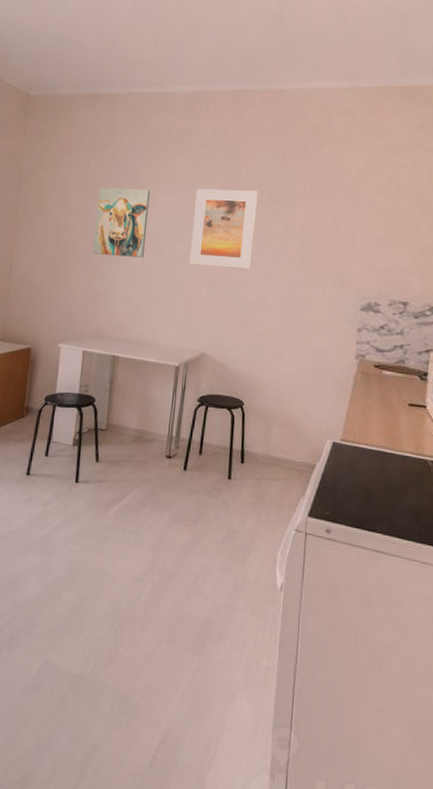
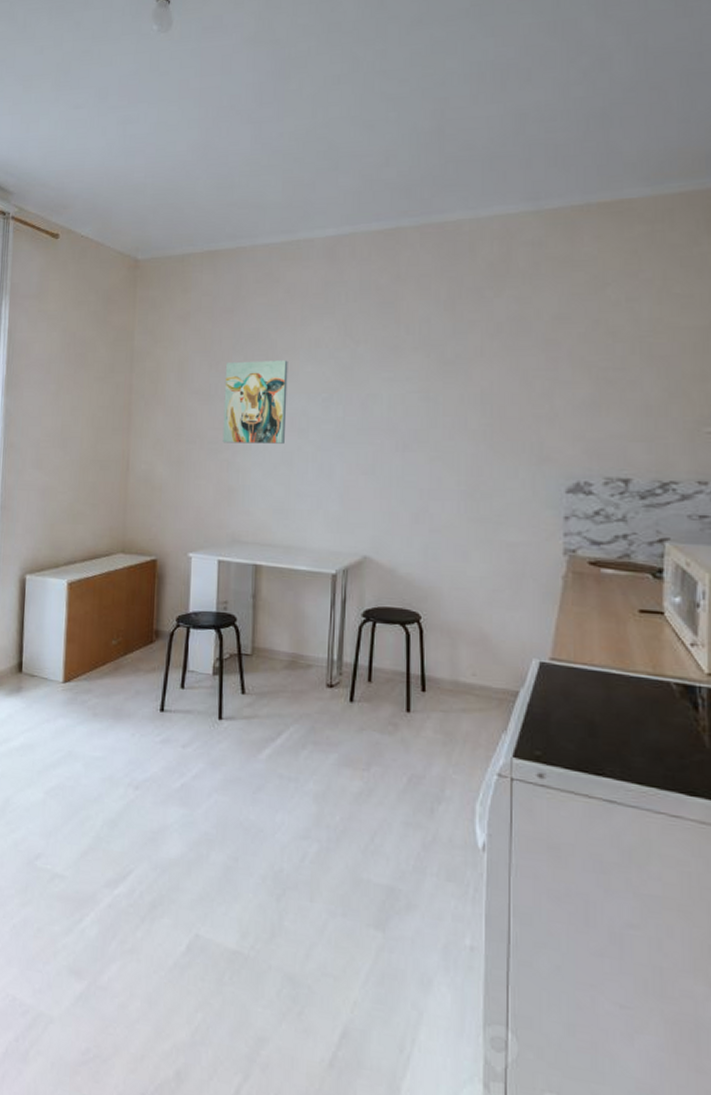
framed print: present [189,188,258,269] -> none [341,351,423,449]

